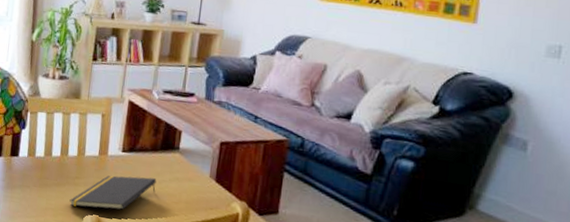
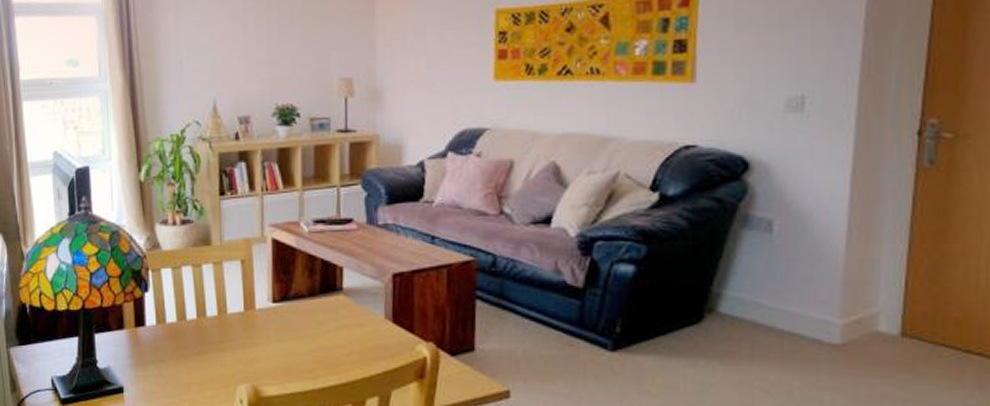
notepad: present [69,175,157,210] -> none [216,329,321,377]

